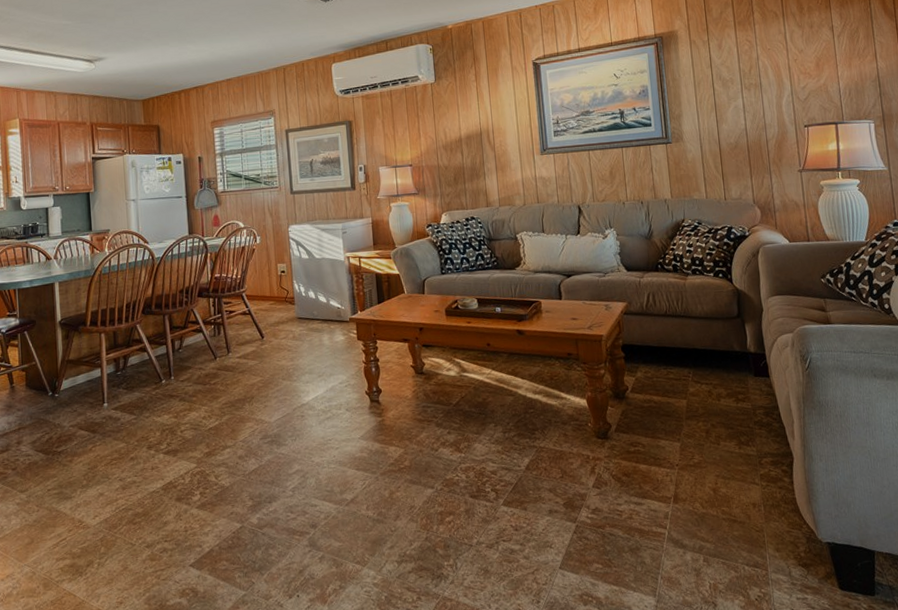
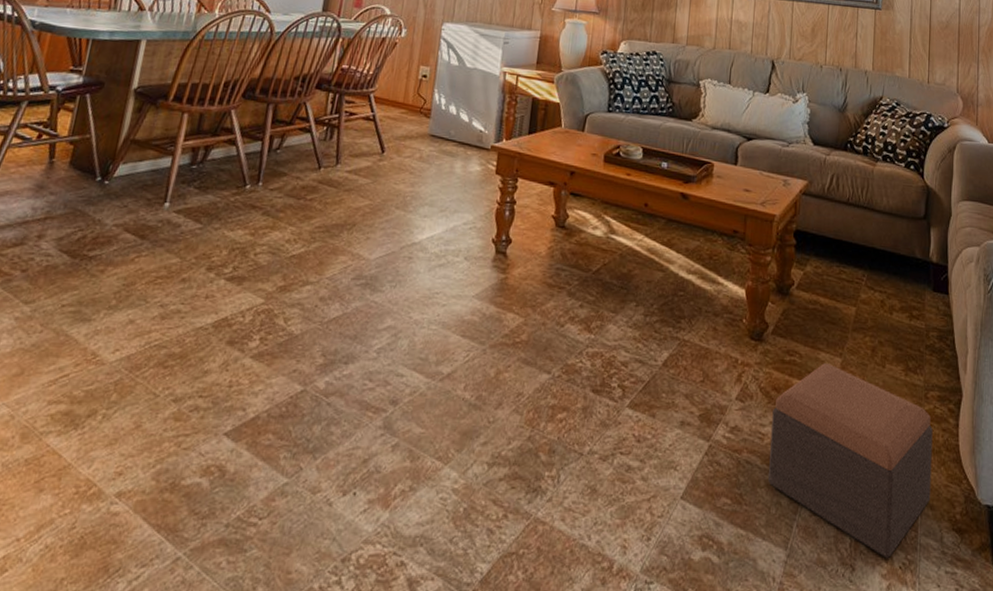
footstool: none [626,448,776,594] -> present [768,363,933,559]

